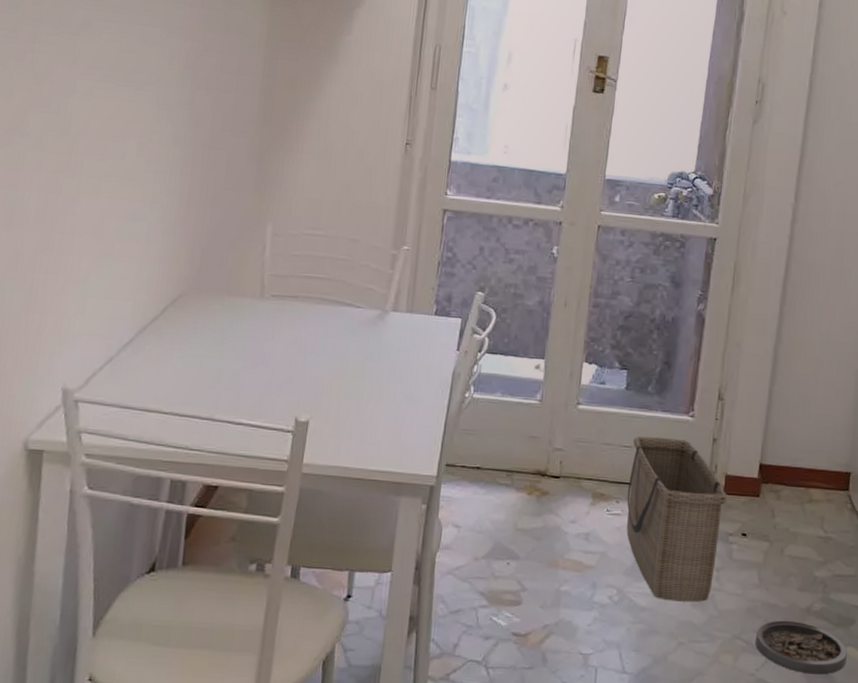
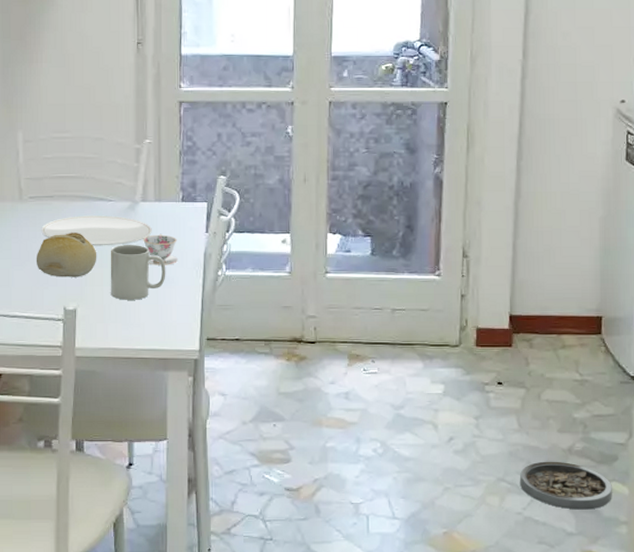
bread roll: none [270,337,338,387] -> present [36,232,97,278]
plate: none [280,320,400,356] -> present [41,215,152,246]
mug: none [347,355,411,417] -> present [110,245,166,300]
teacup: none [389,347,426,382] -> present [143,233,179,265]
basket: present [626,436,727,602] -> none [382,297,480,450]

